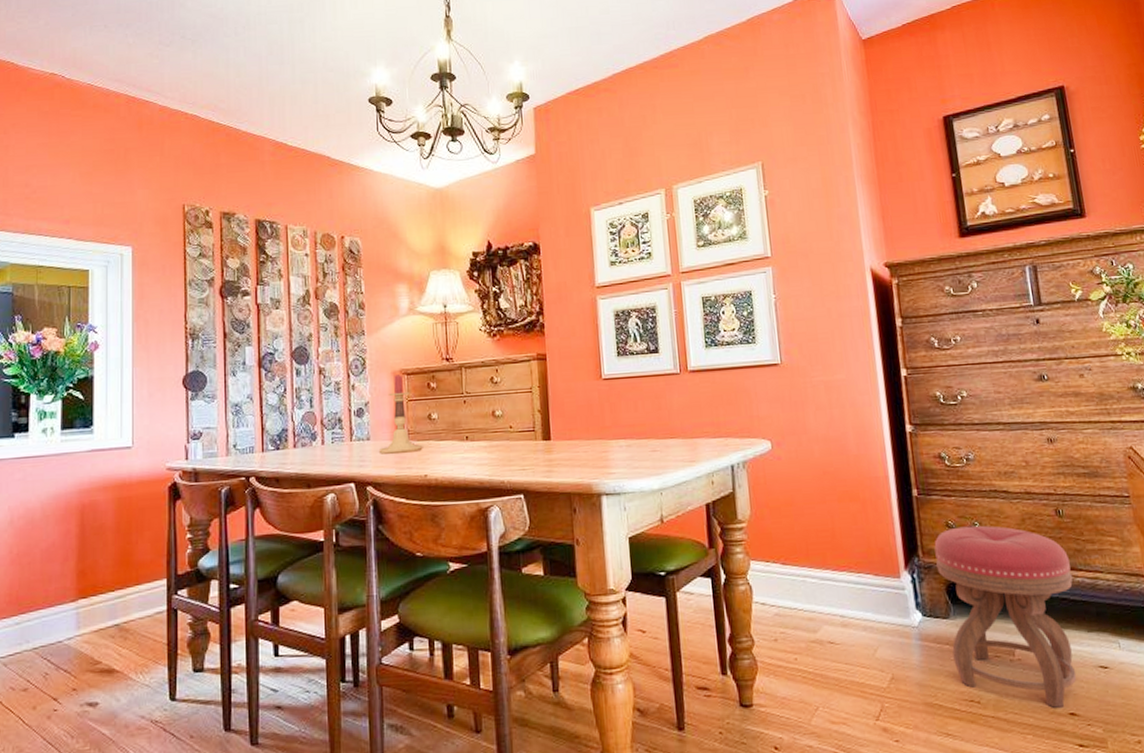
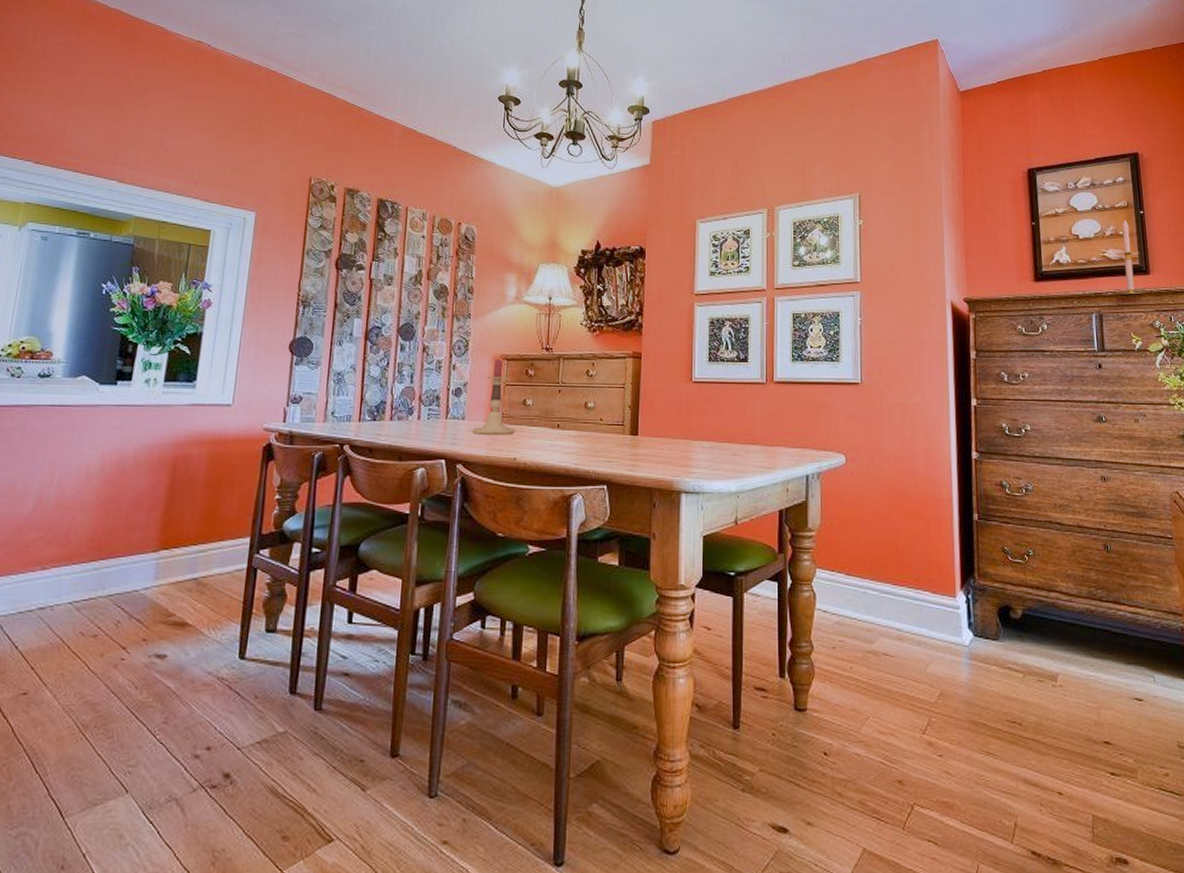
stool: present [934,525,1077,708] -> none [990,553,1116,735]
candle: none [1047,160,1082,245] -> present [1116,219,1145,297]

